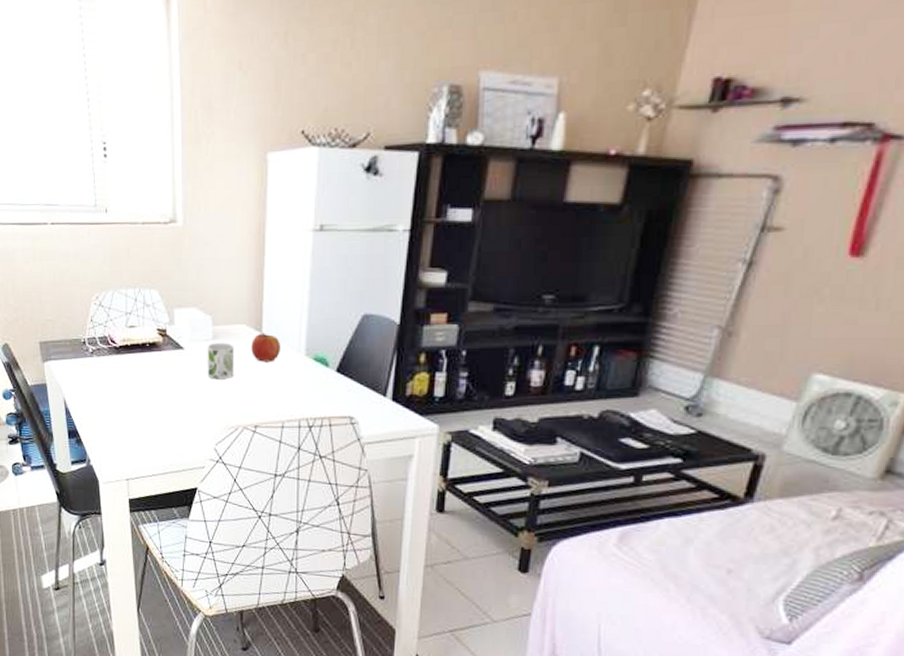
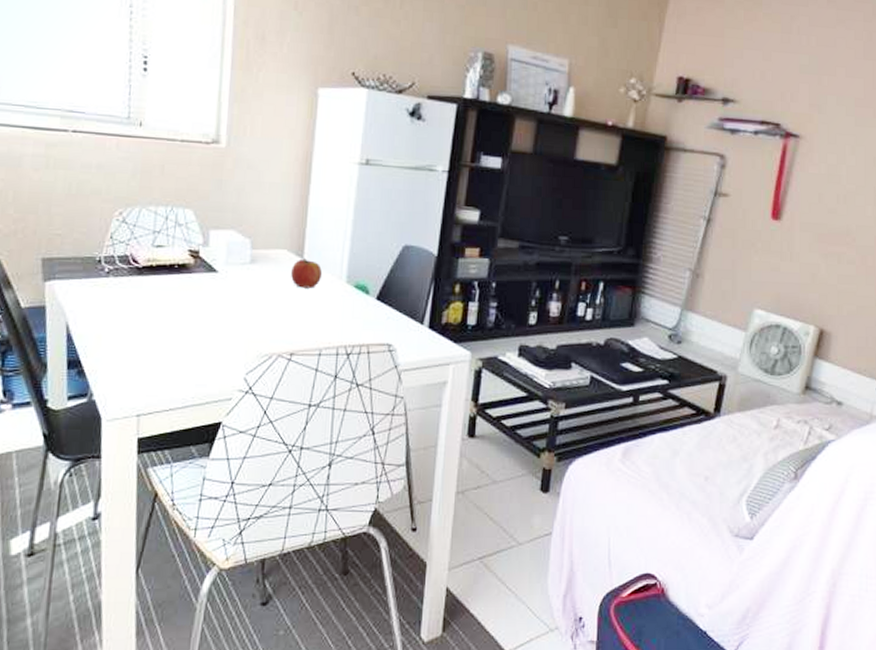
mug: present [207,342,234,379] -> none [242,266,273,305]

